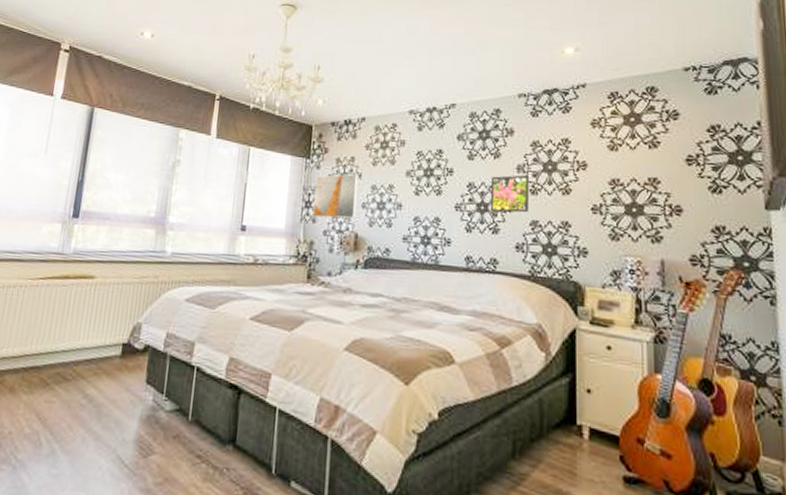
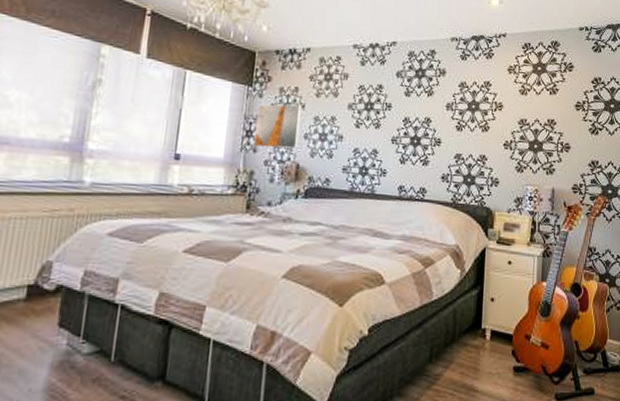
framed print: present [490,175,530,213] -> none [421,112,457,147]

